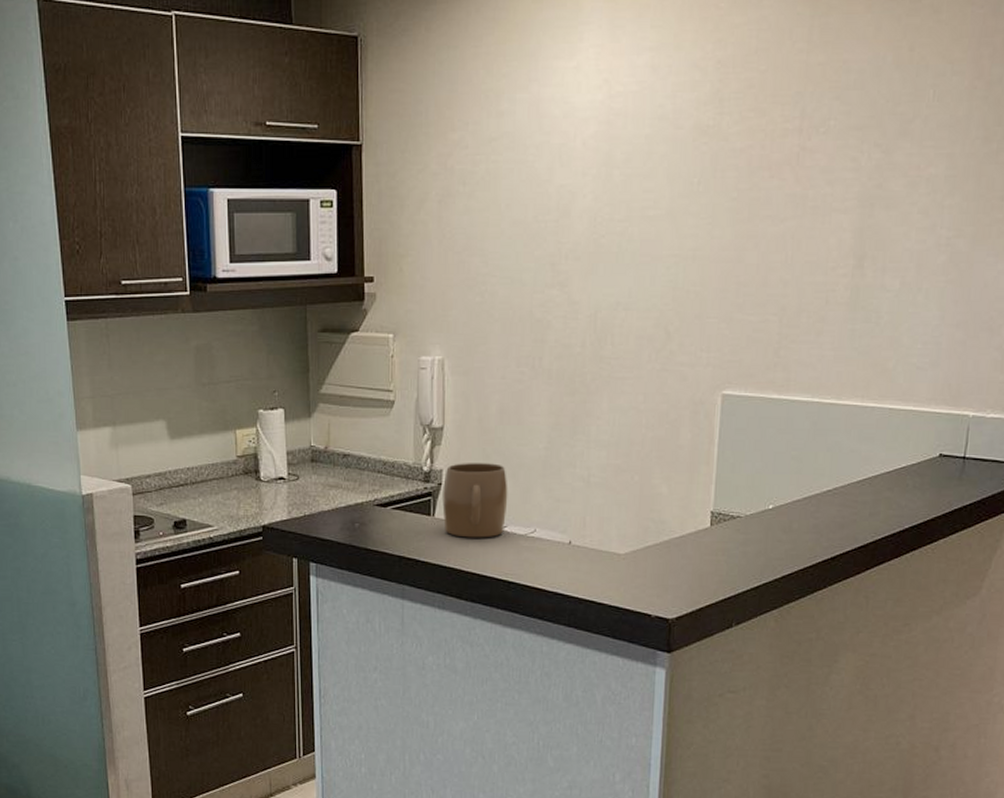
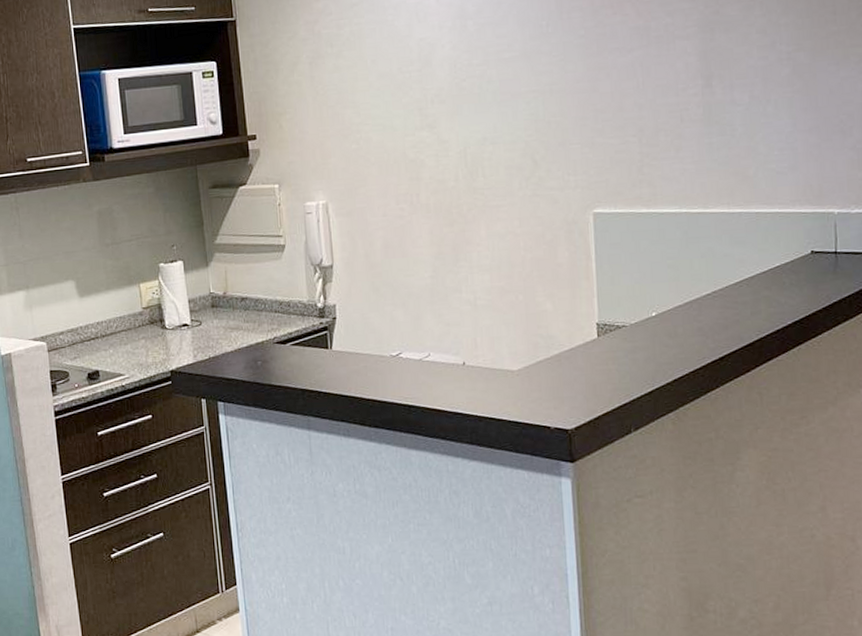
mug: present [442,463,508,538] -> none [337,295,401,367]

